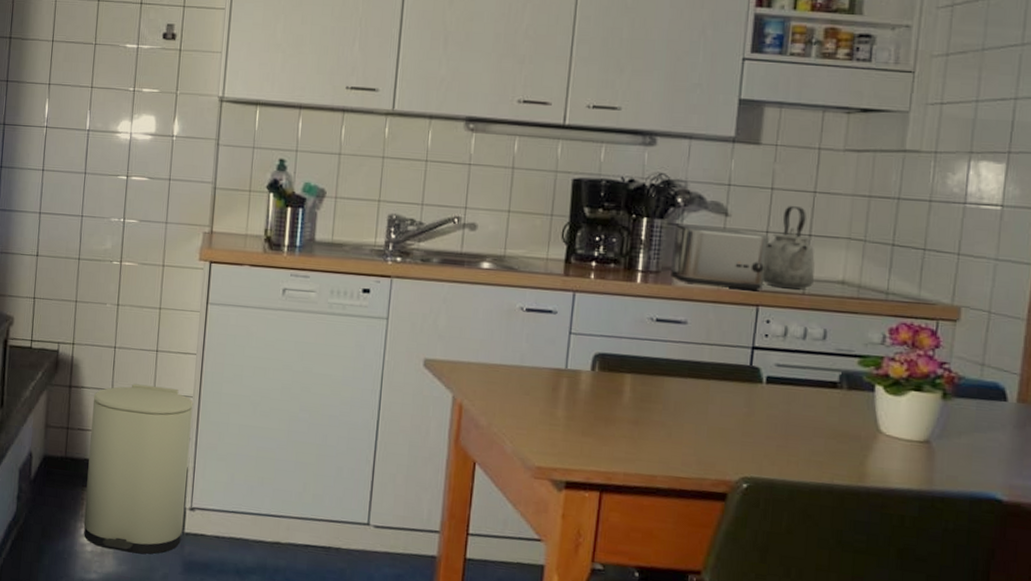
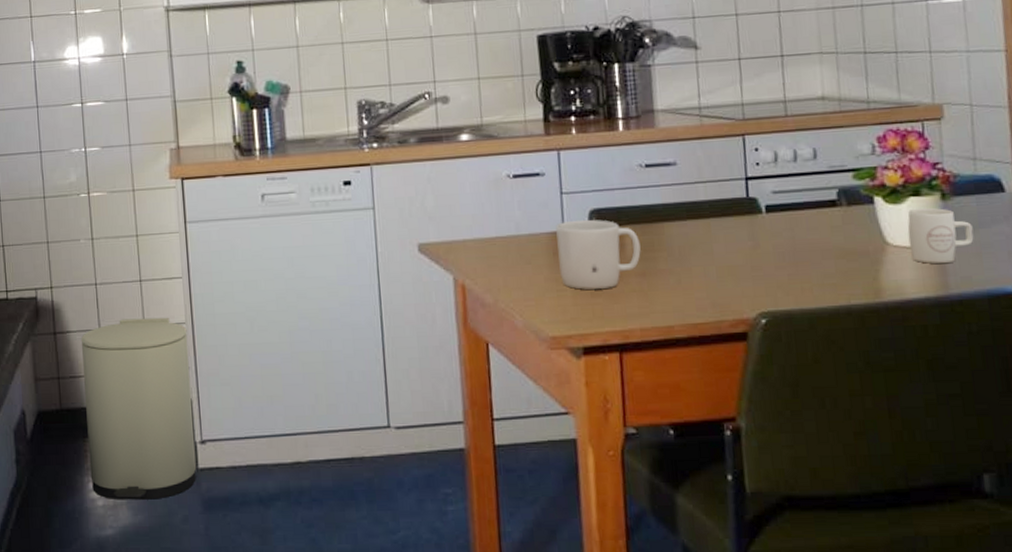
mug: none [555,360,638,431] -> present [556,219,641,290]
toaster: present [670,224,773,292] -> none [648,60,748,124]
kettle: present [763,205,815,290] -> none [742,28,794,113]
mug: none [901,402,968,461] -> present [907,207,974,264]

